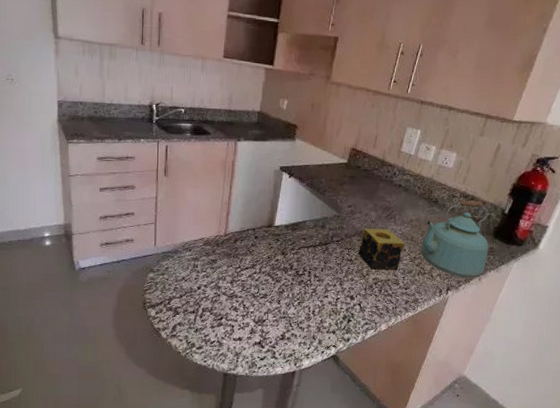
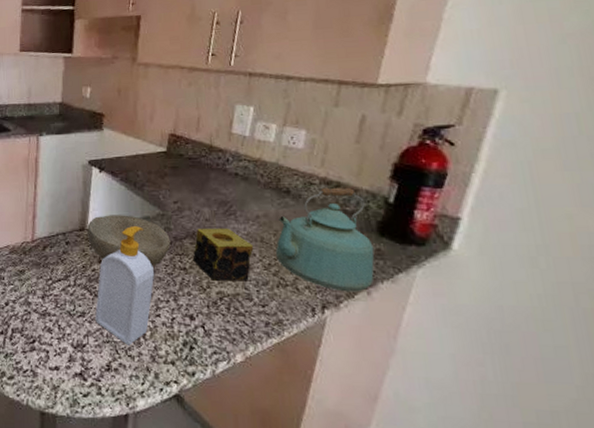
bowl: none [274,214,342,259] -> present [87,215,171,267]
soap bottle: none [275,225,326,320] -> present [95,226,154,346]

